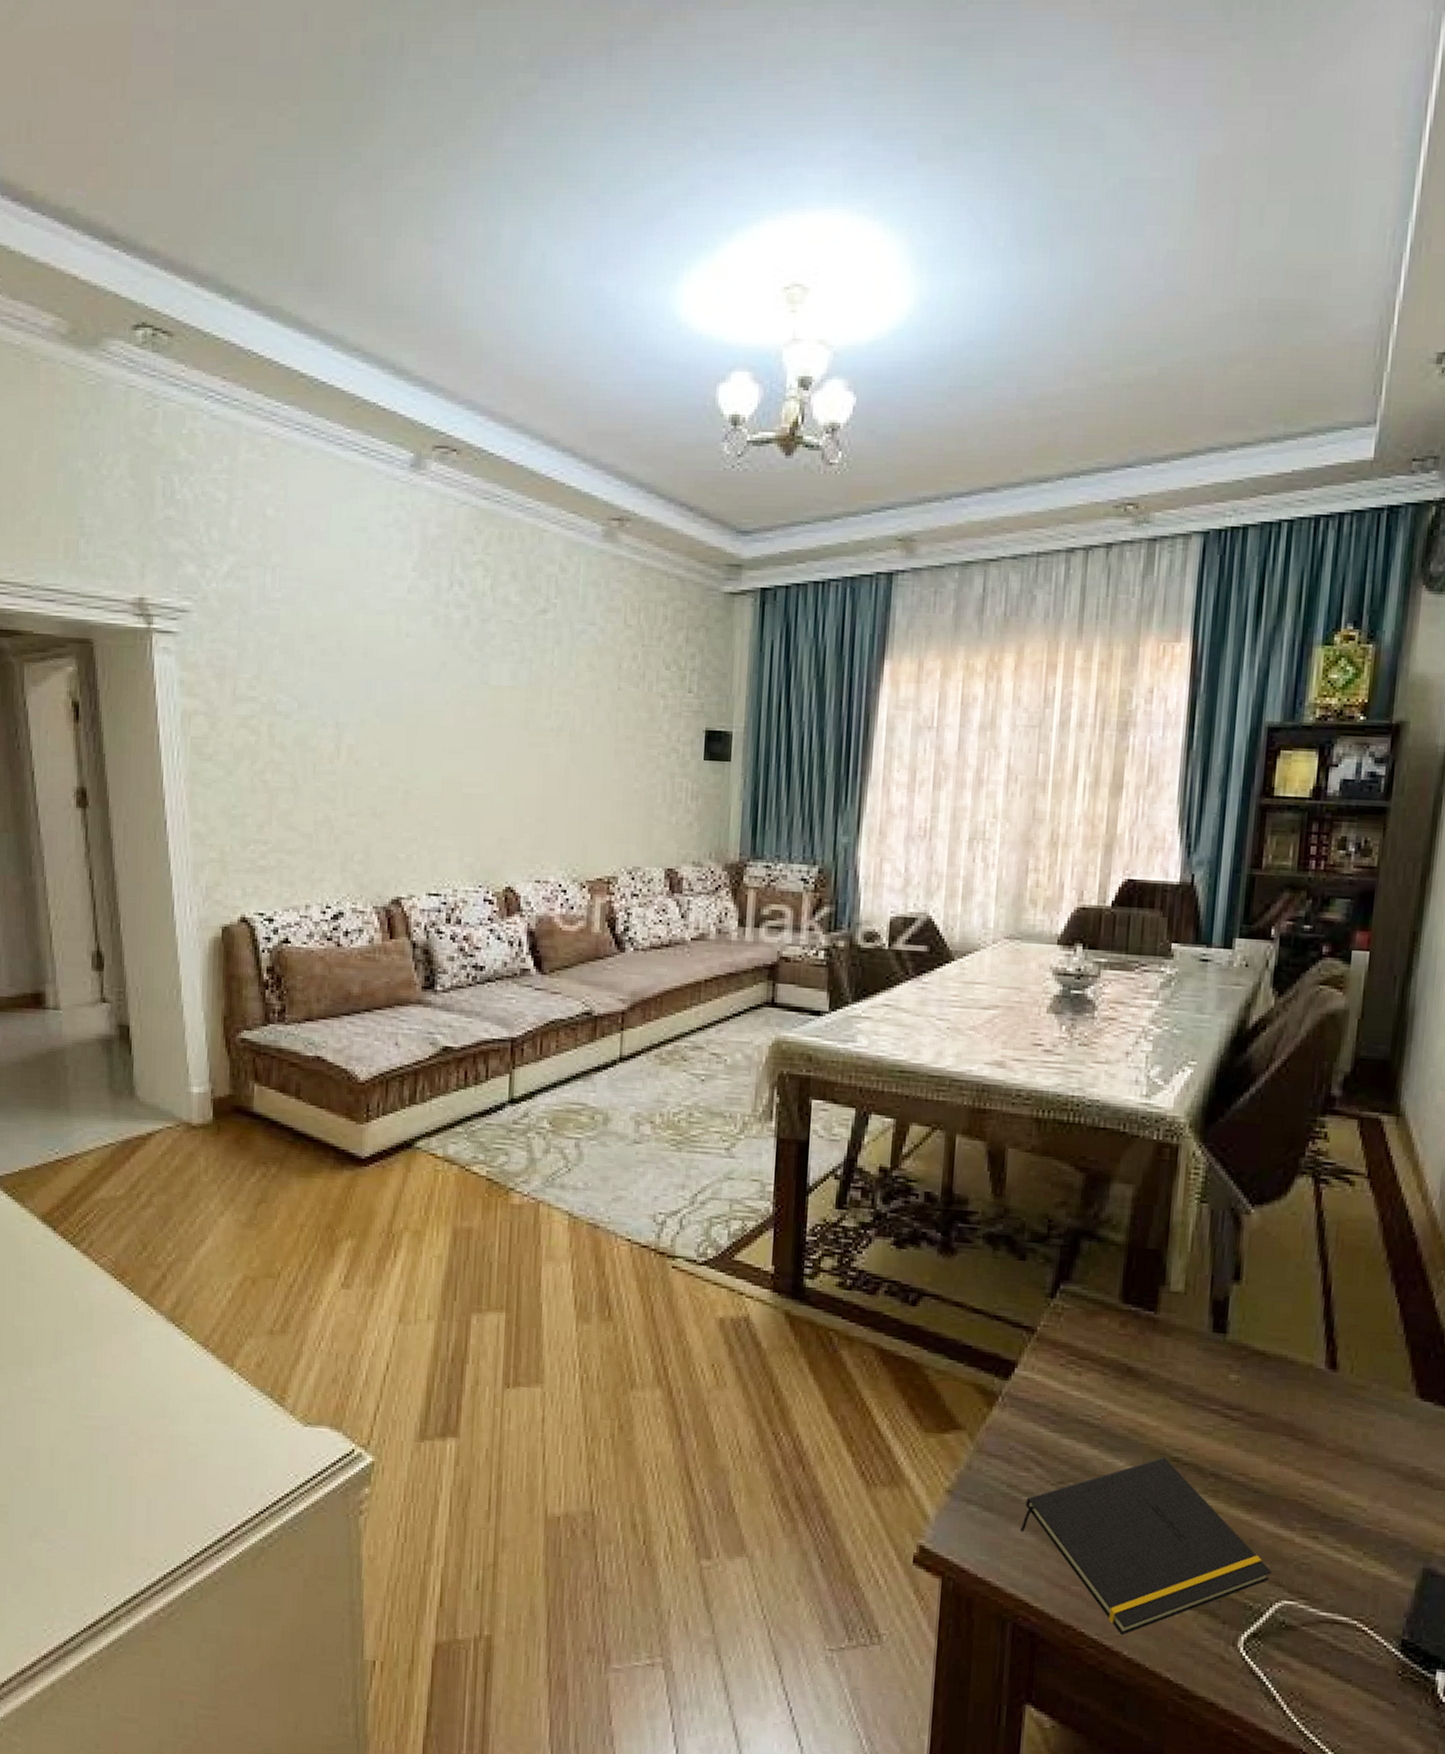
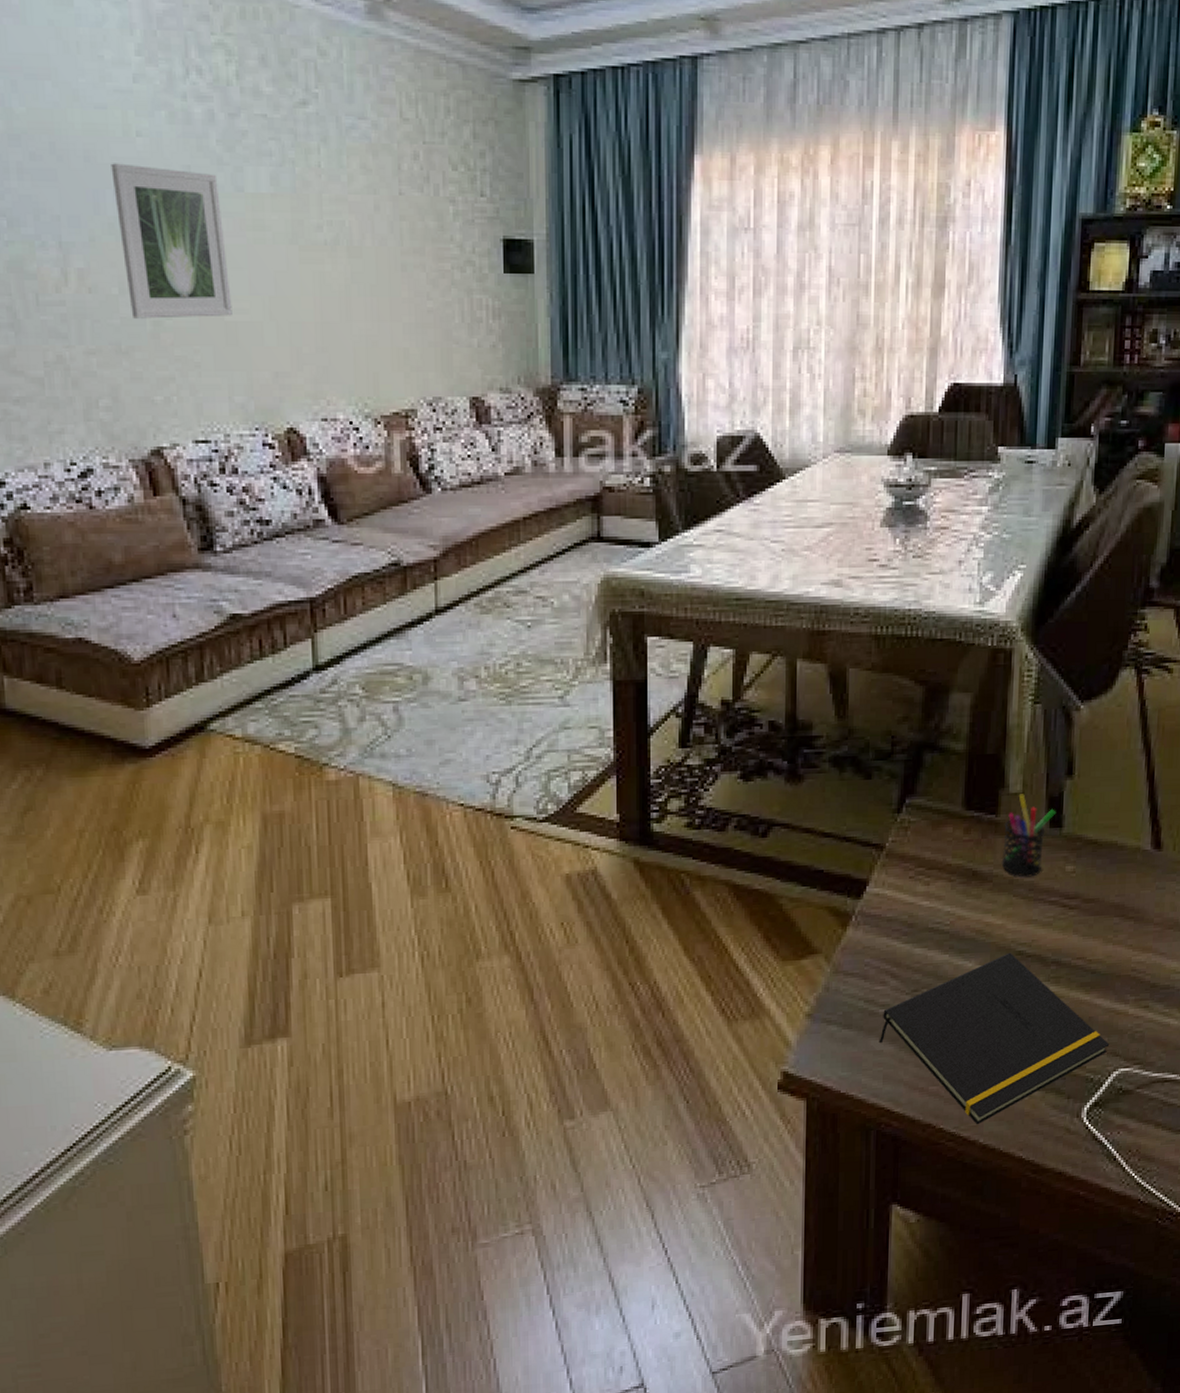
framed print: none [383,659,470,789] -> present [111,163,232,319]
pen holder: none [1159,1293,1221,1381] -> present [1001,794,1056,877]

